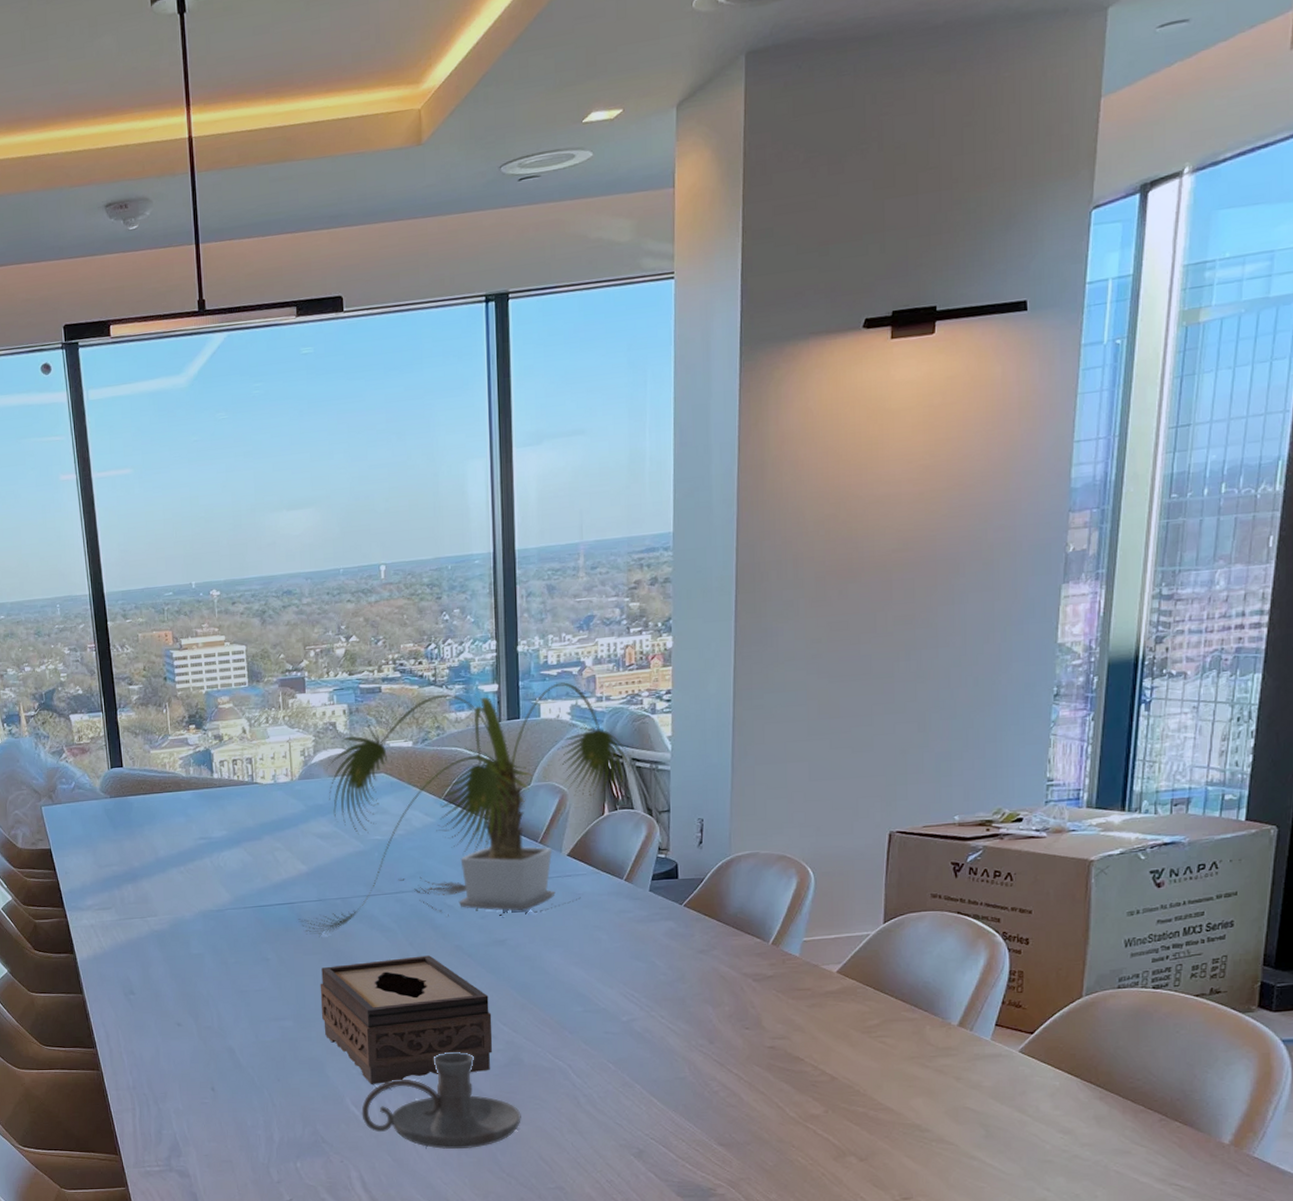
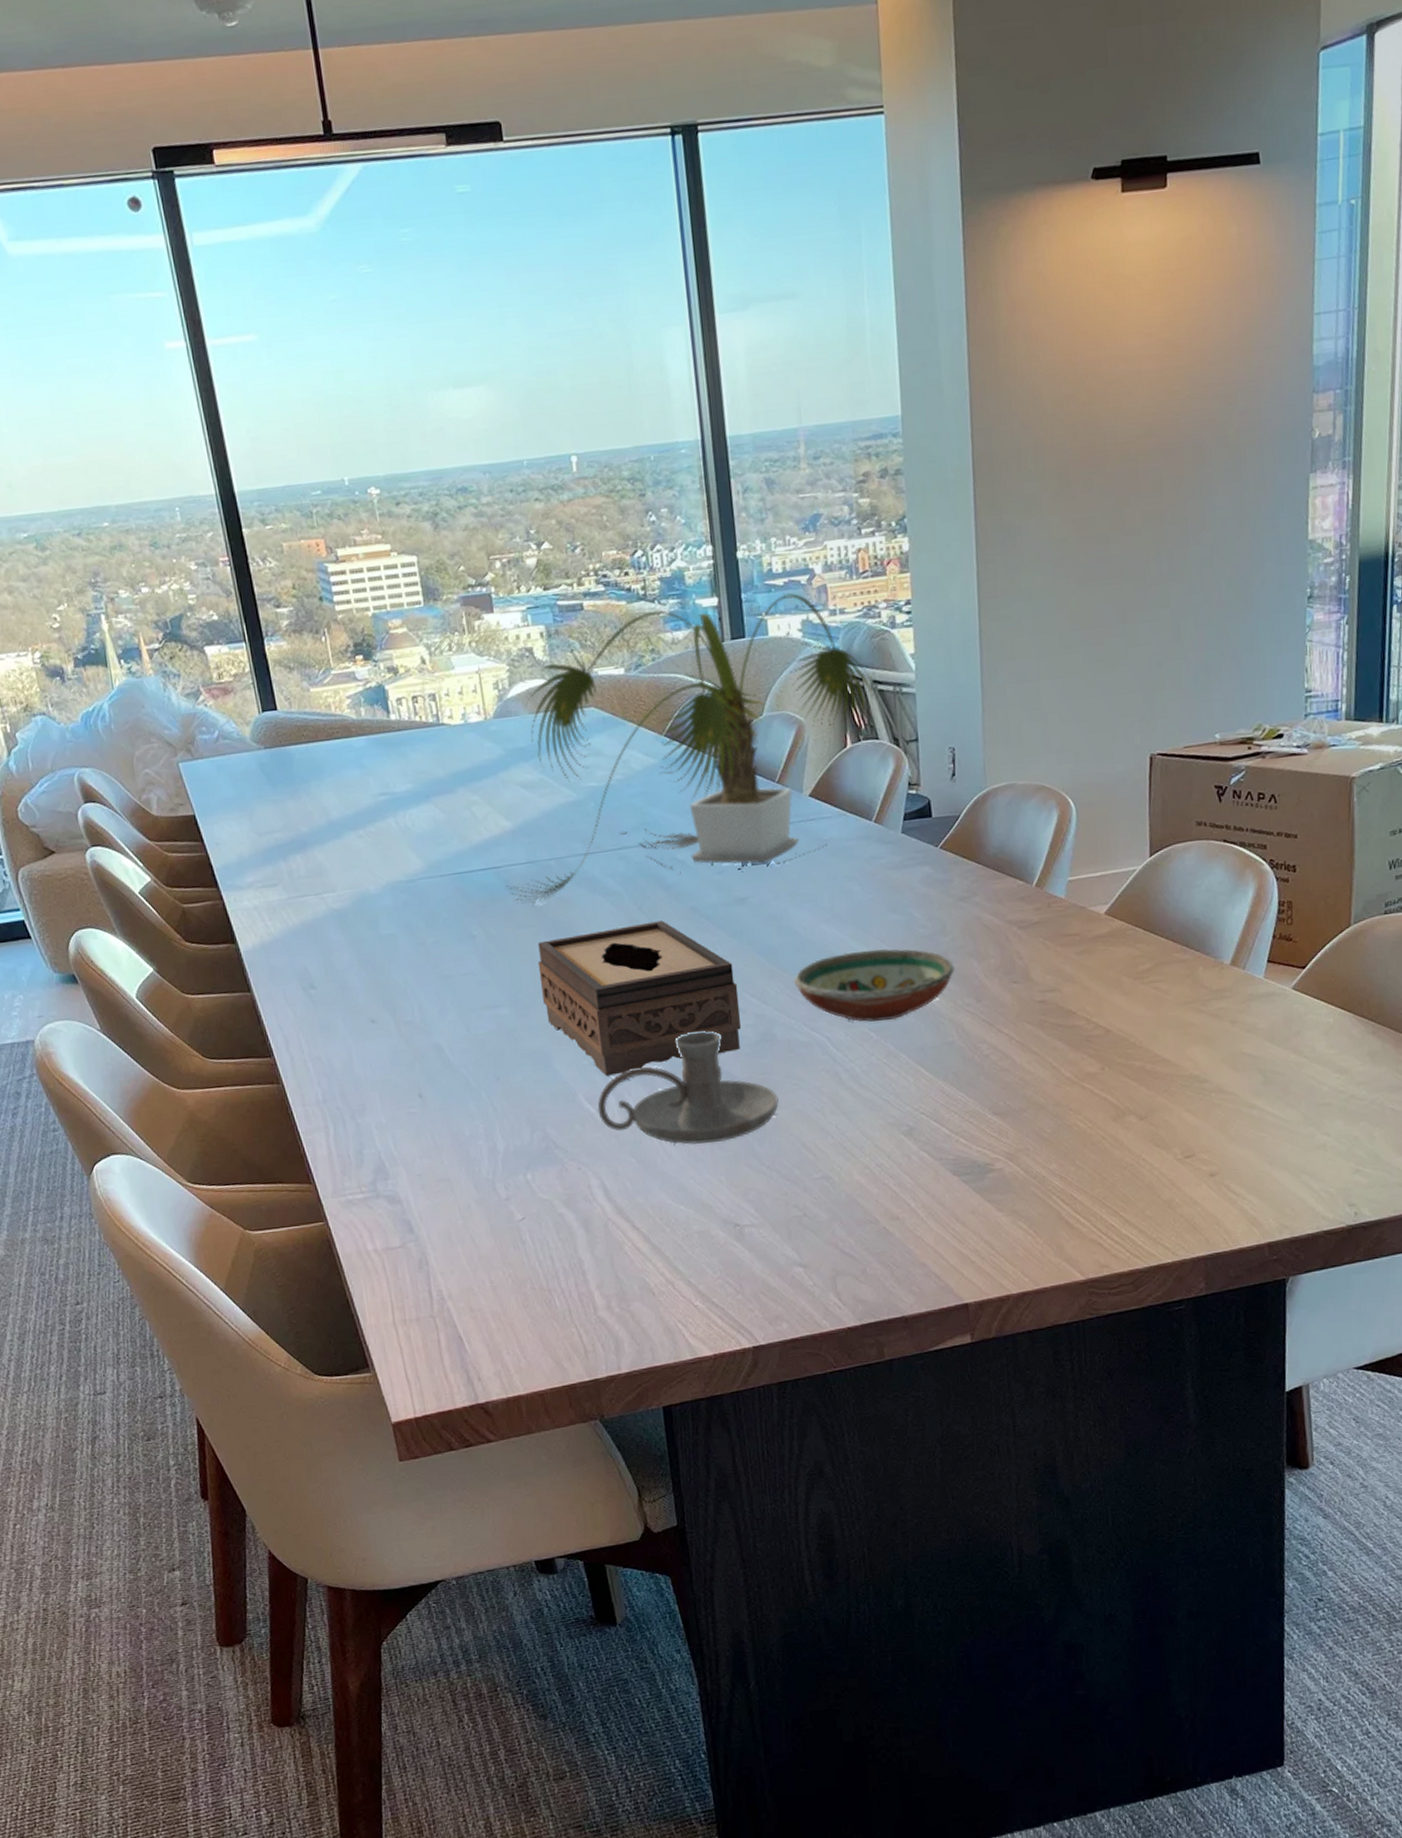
decorative bowl: none [542,991,691,1055] -> present [794,948,955,1022]

